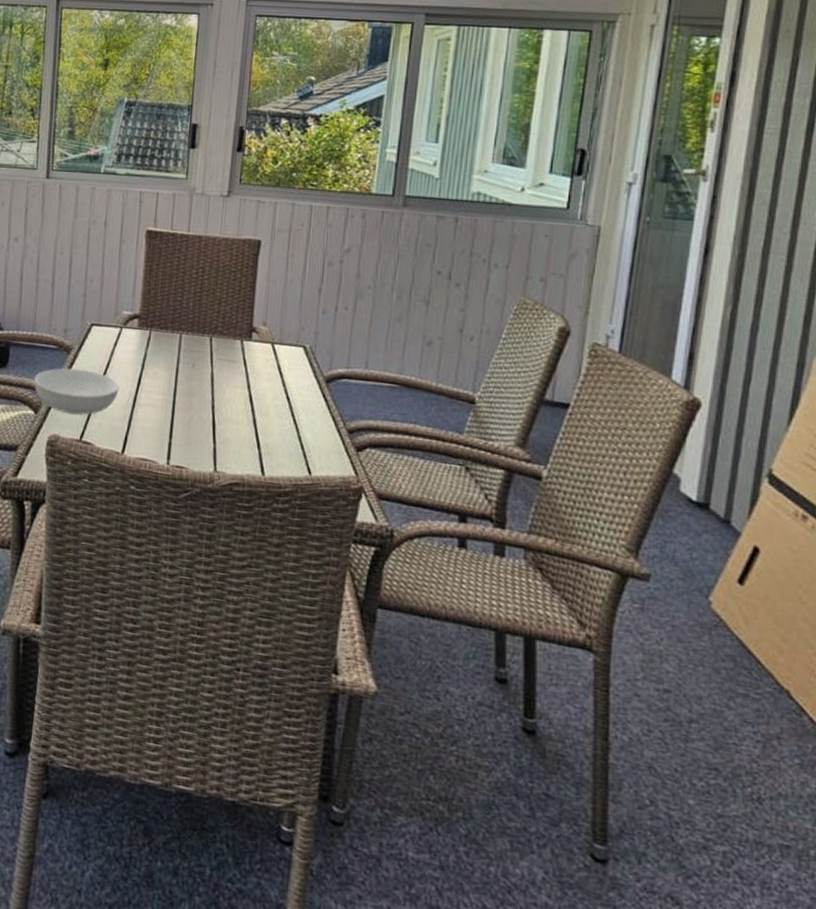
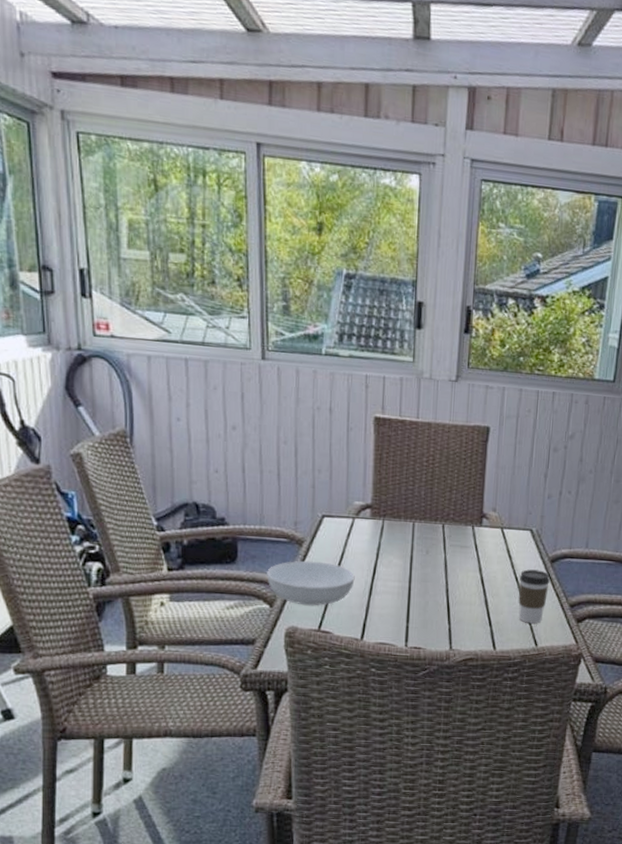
coffee cup: none [290,388,326,449] -> present [518,569,551,624]

